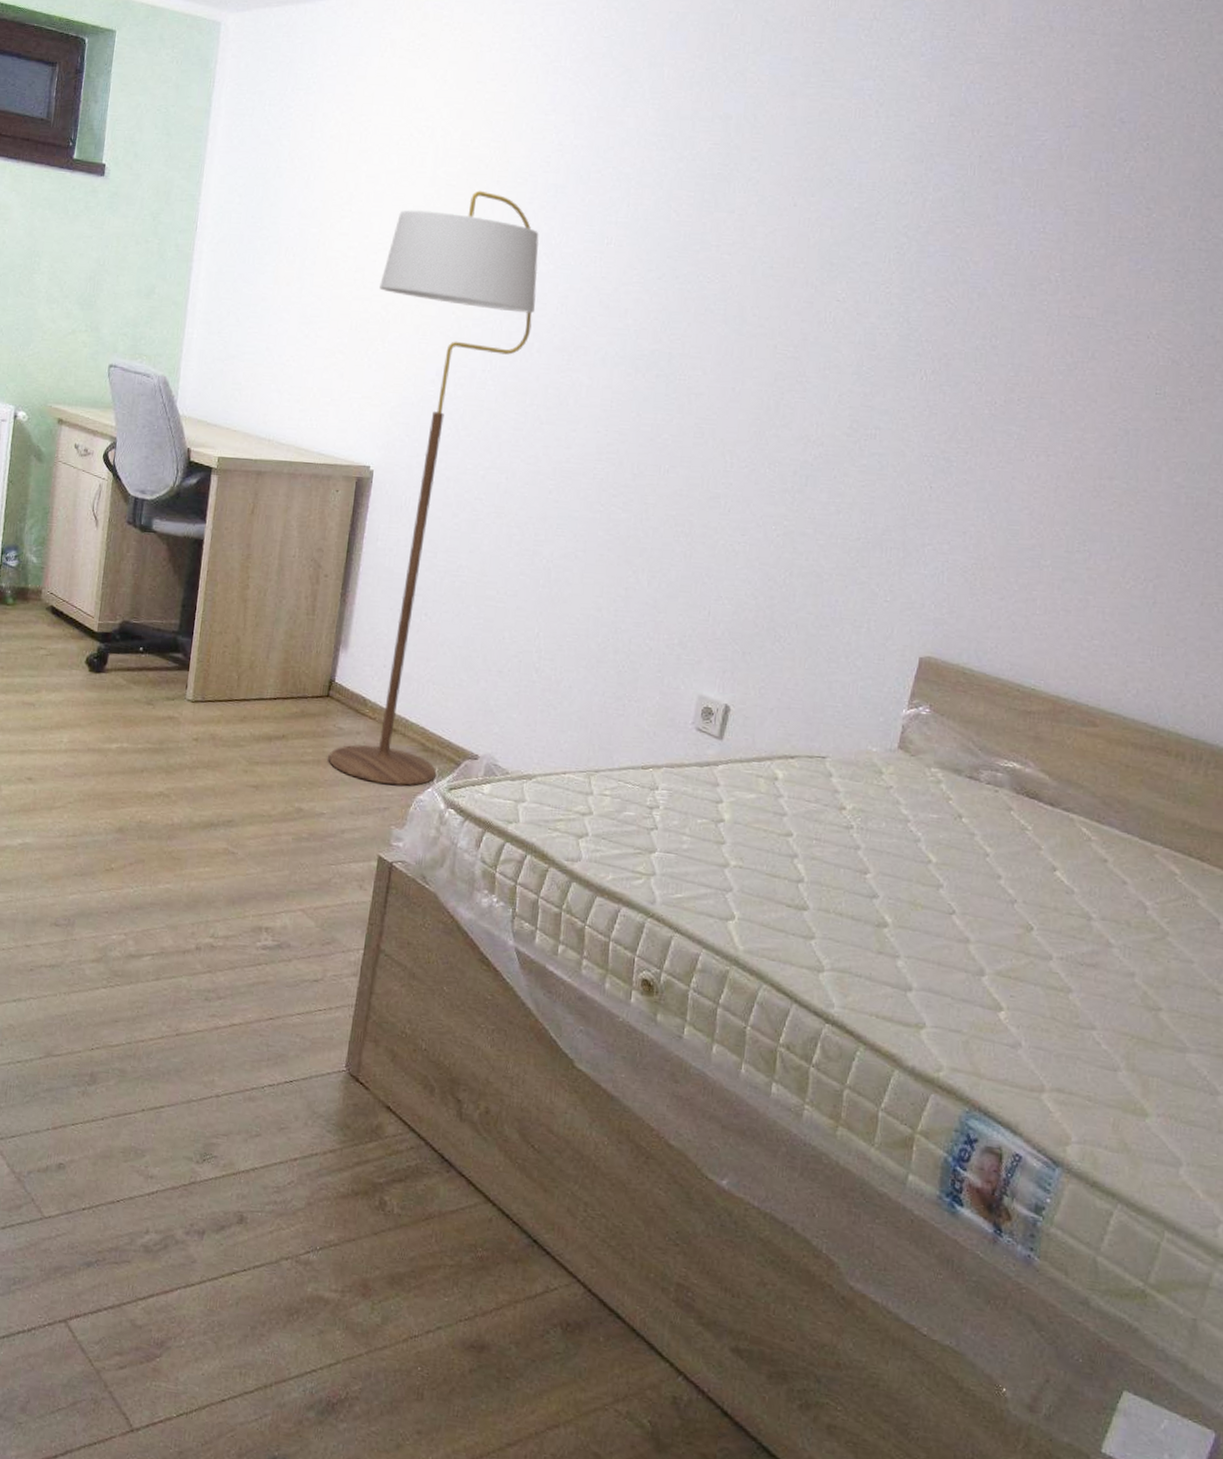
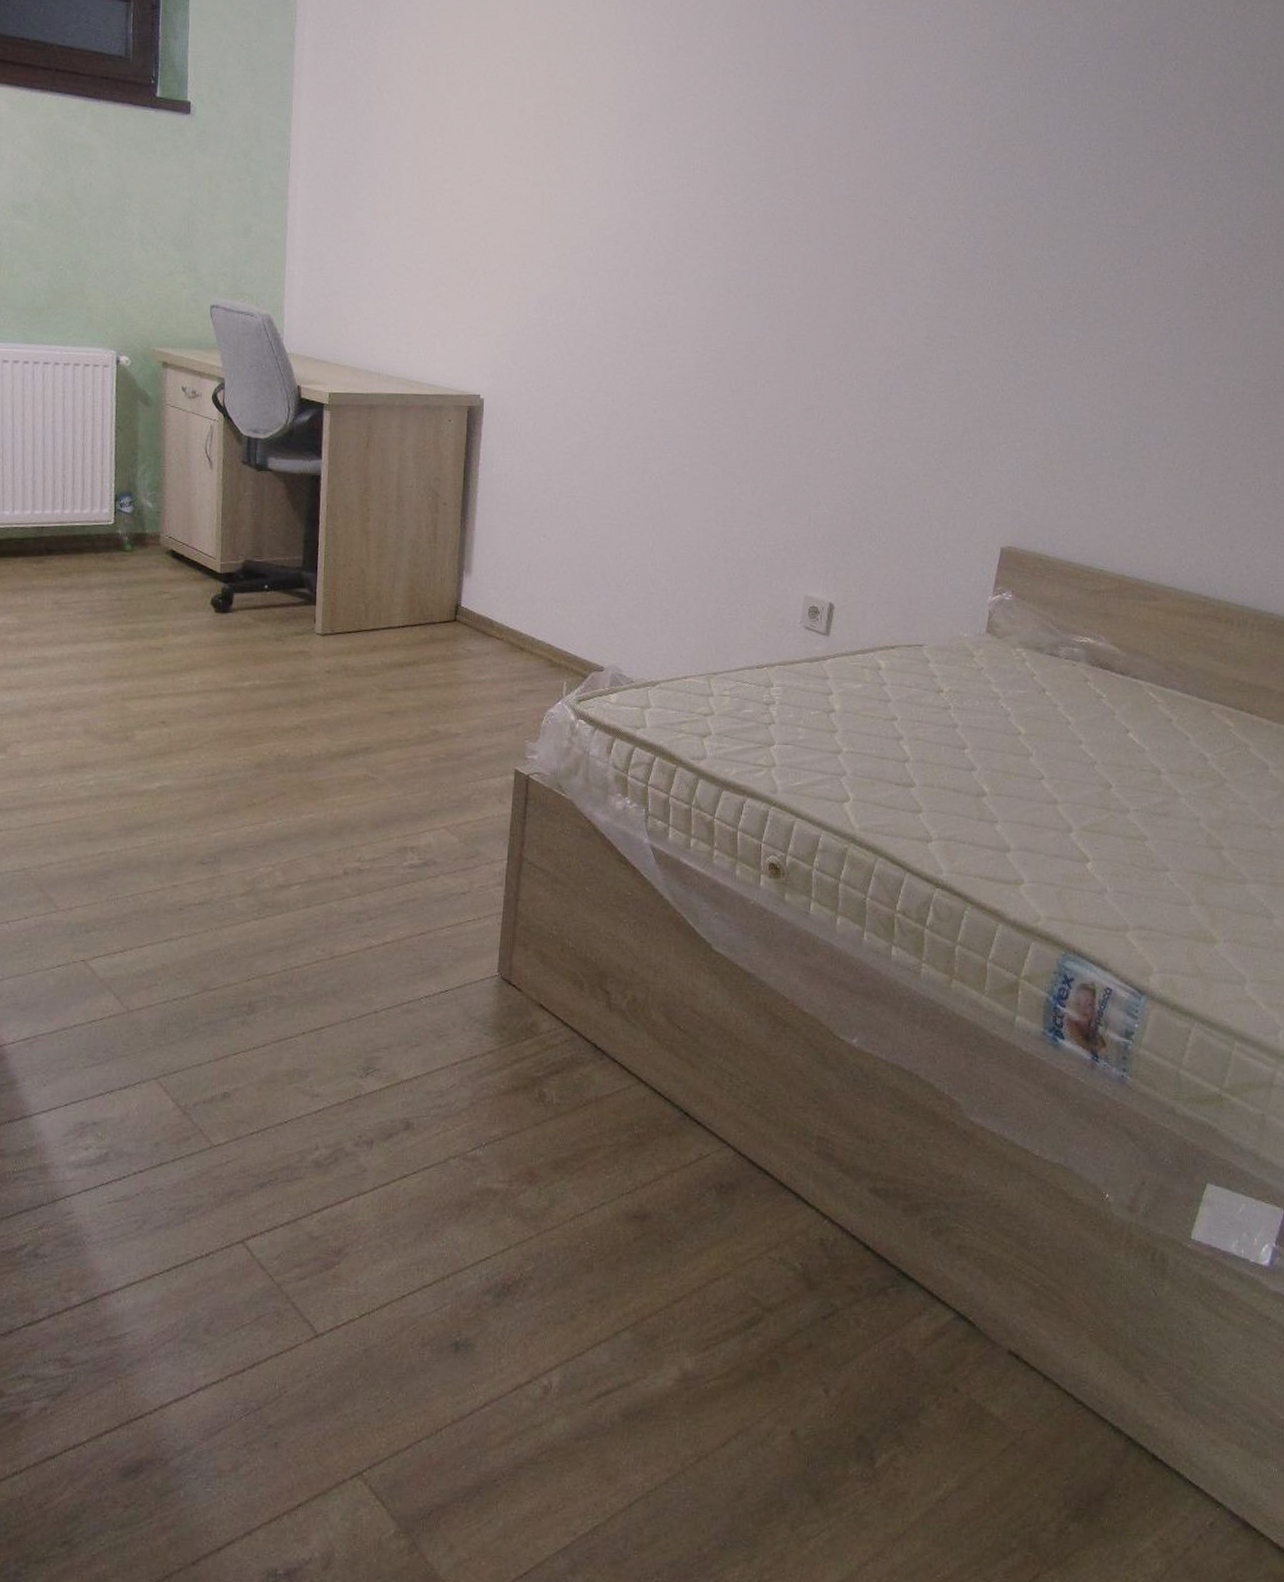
floor lamp: present [328,190,539,786] -> none [459,120,630,702]

